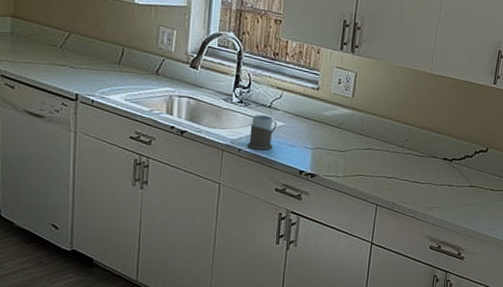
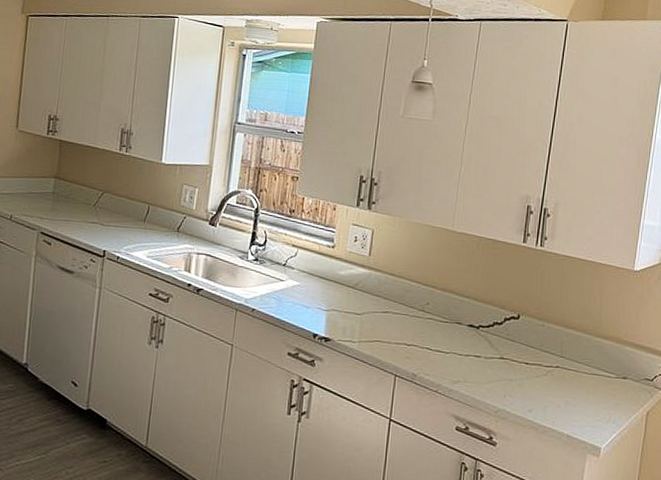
mug: present [246,114,277,150] -> none [260,273,292,311]

